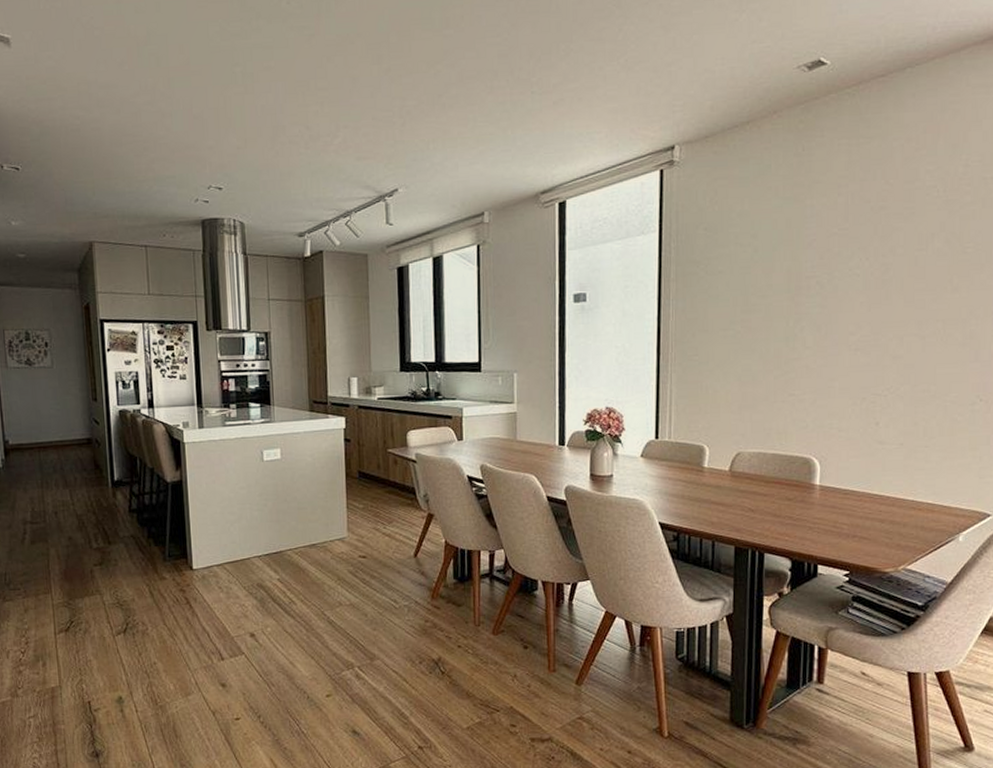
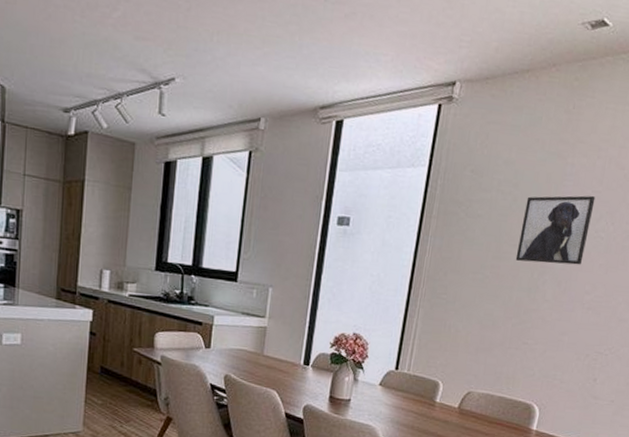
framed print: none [766,233,843,311] -> present [515,195,596,265]

